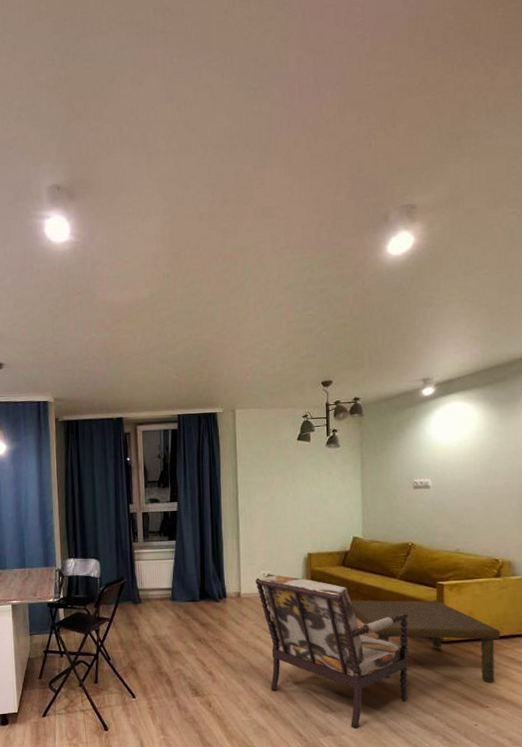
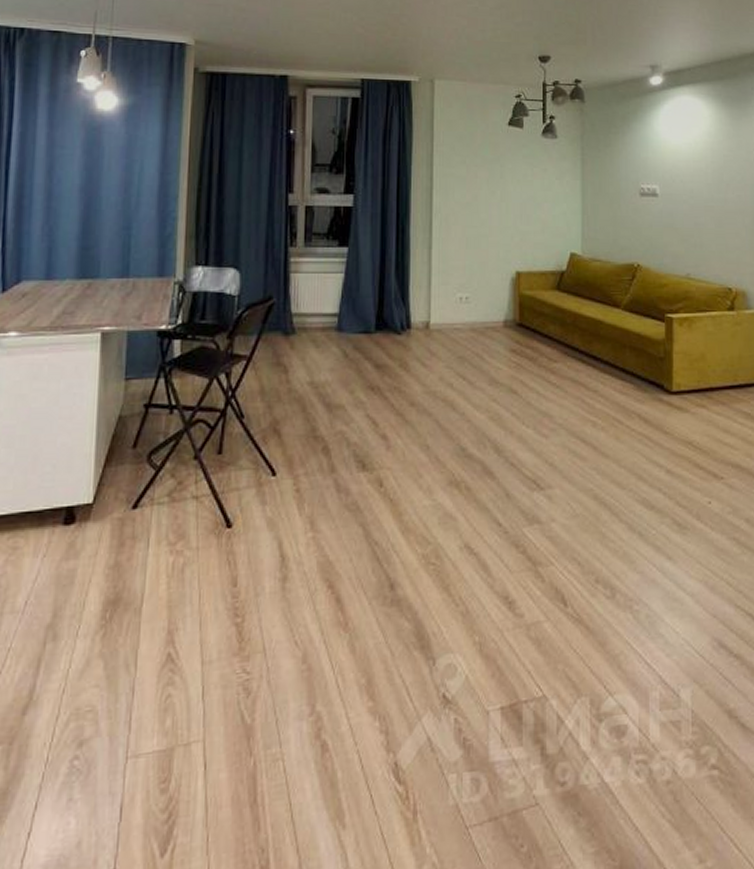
armchair: present [255,574,409,729] -> none [449,297,634,512]
coffee table: present [350,600,501,683] -> none [566,335,736,446]

